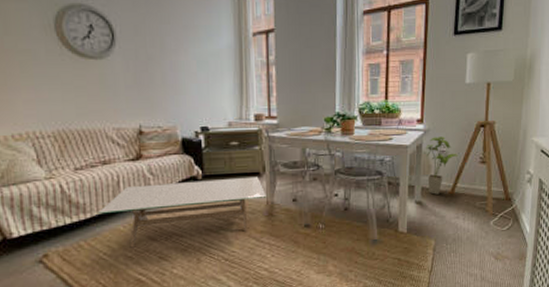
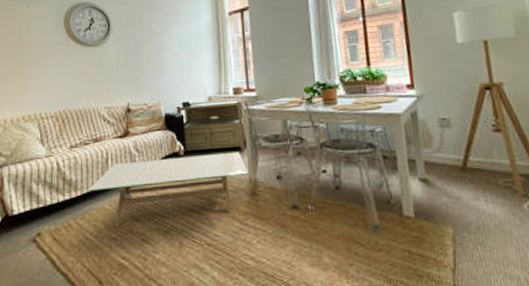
house plant: present [425,136,460,195] -> none [421,102,466,170]

